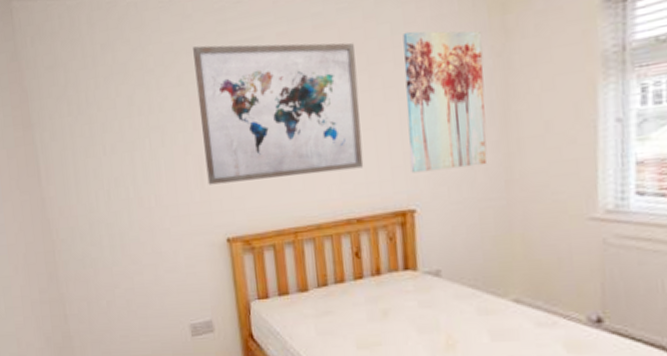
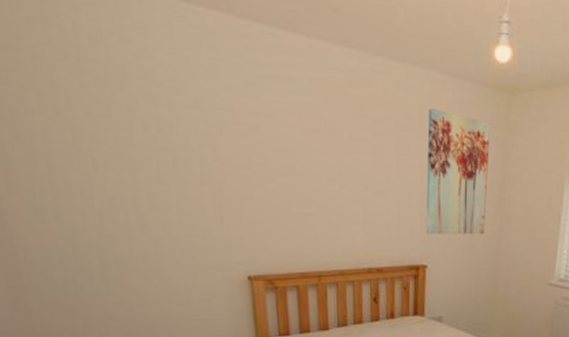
wall art: present [193,43,364,185] -> none [214,69,387,224]

